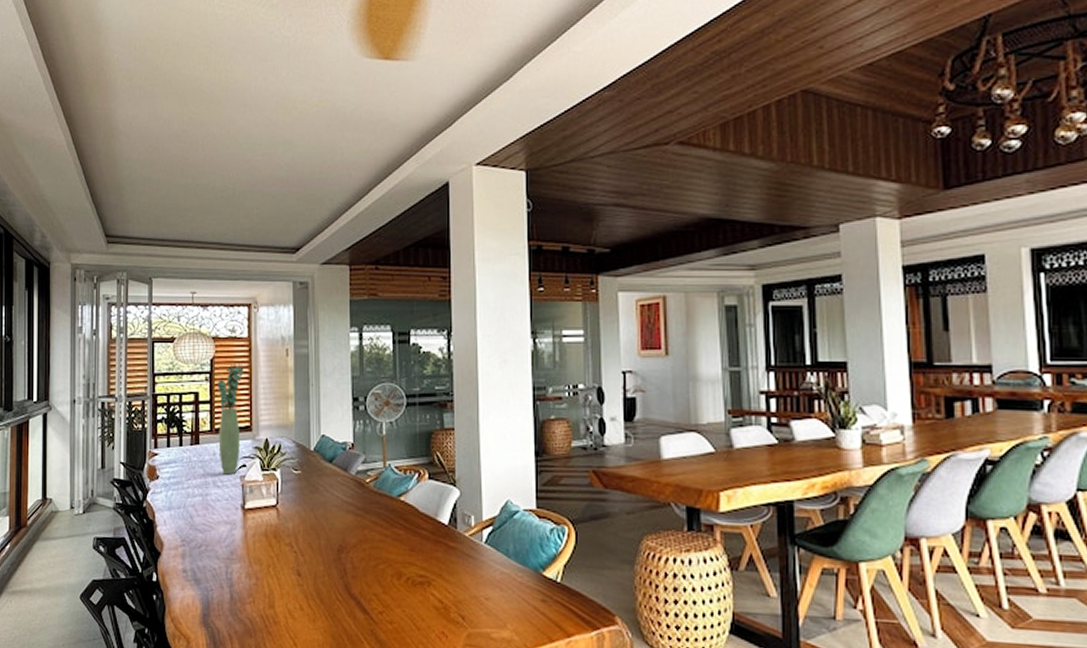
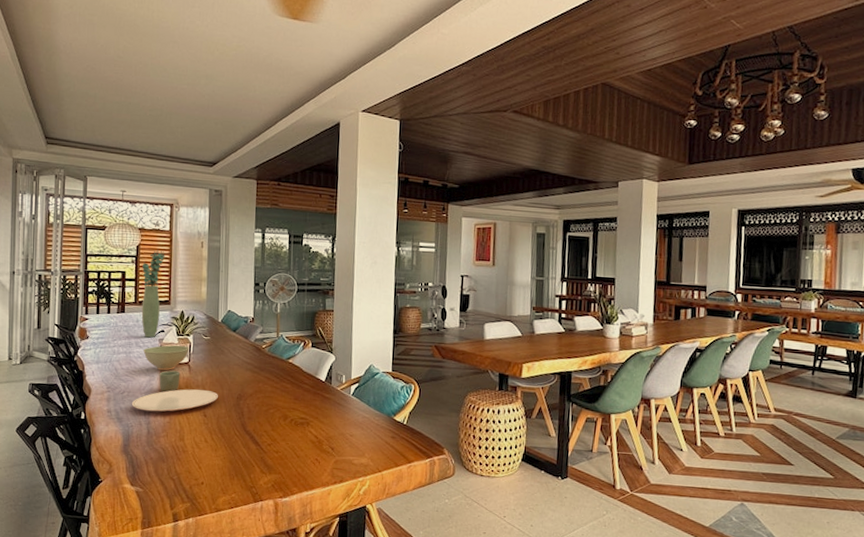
plate: none [210,539,315,571] -> present [131,389,219,412]
bowl: none [222,483,277,517] -> present [143,345,190,371]
cup: none [242,516,267,544] -> present [159,370,181,392]

